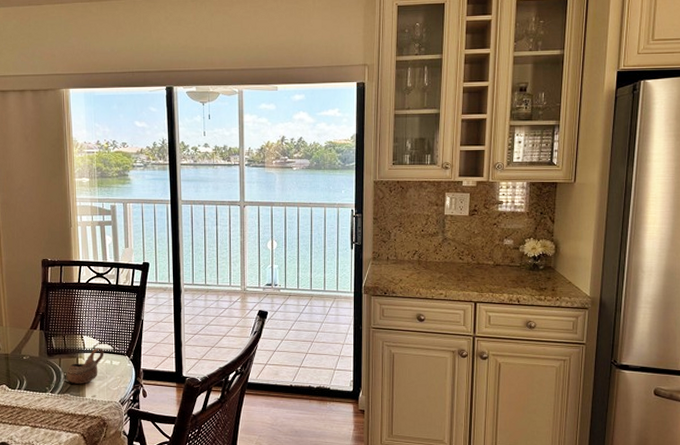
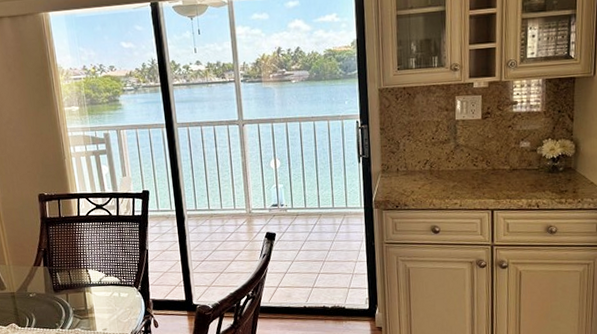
cup: present [66,348,104,384] -> none [74,280,112,318]

